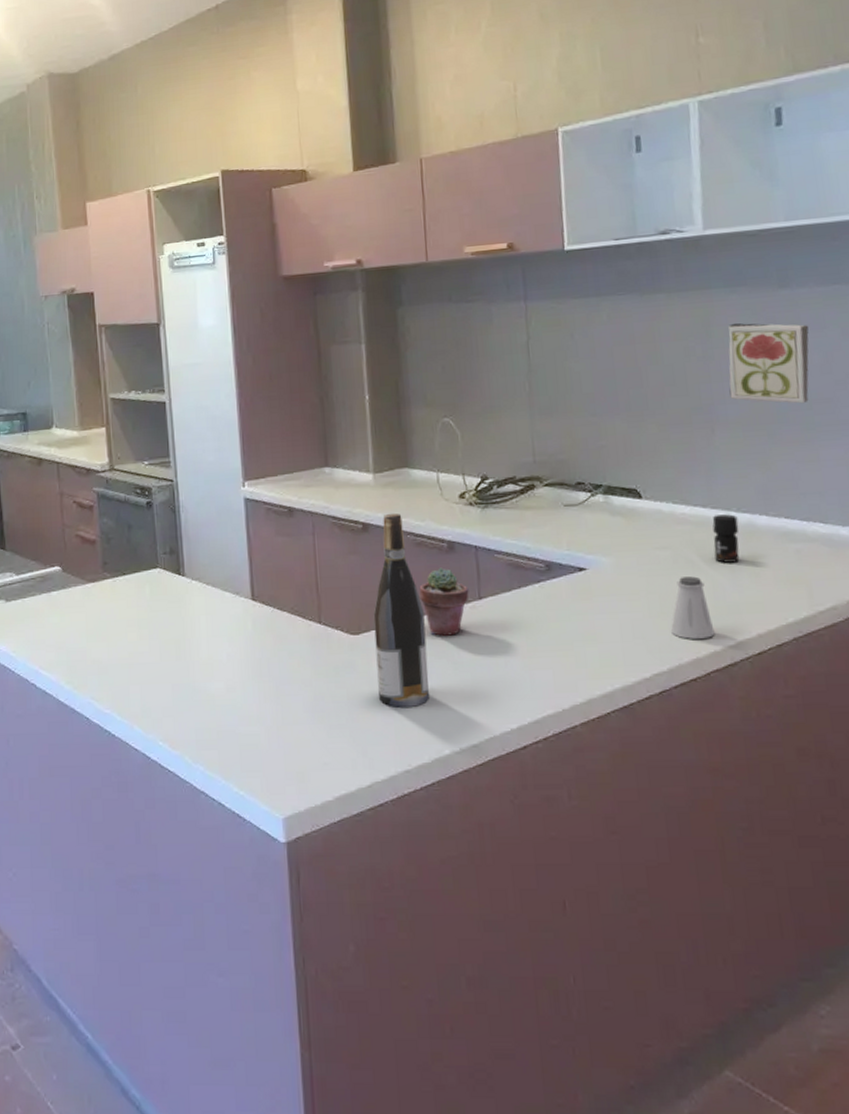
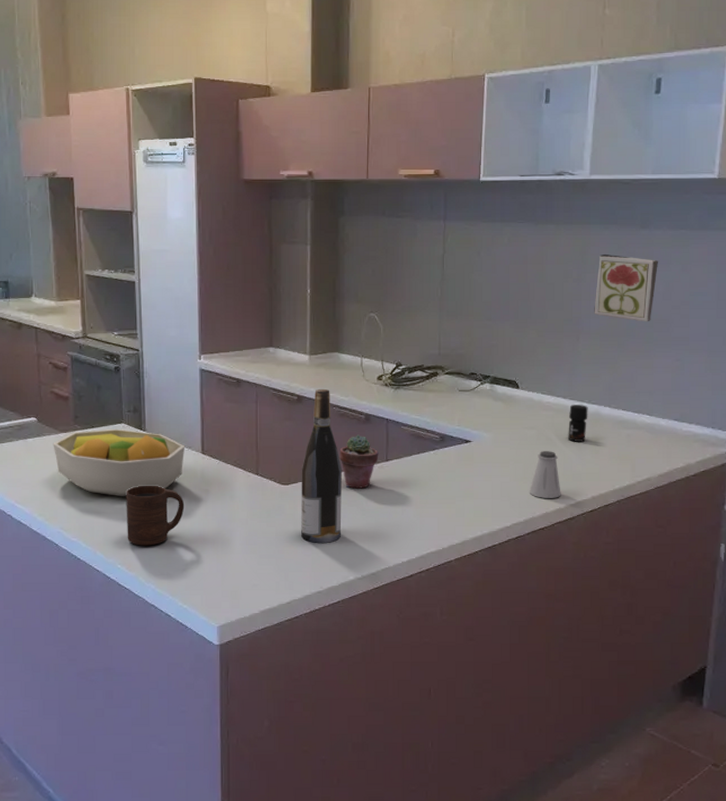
fruit bowl: none [80,574,232,658] -> present [53,428,186,497]
cup: none [165,641,235,717] -> present [126,485,185,546]

